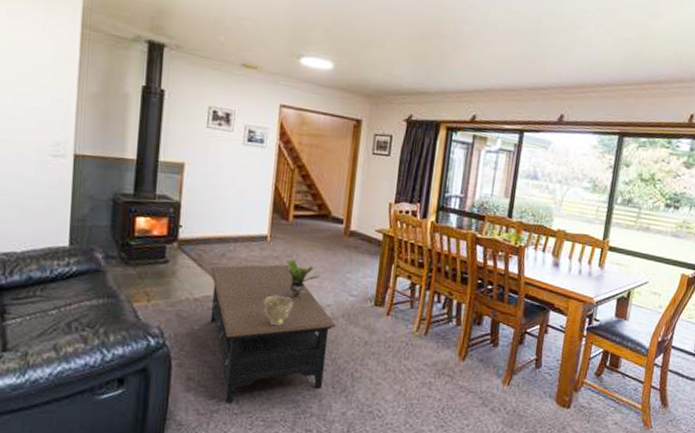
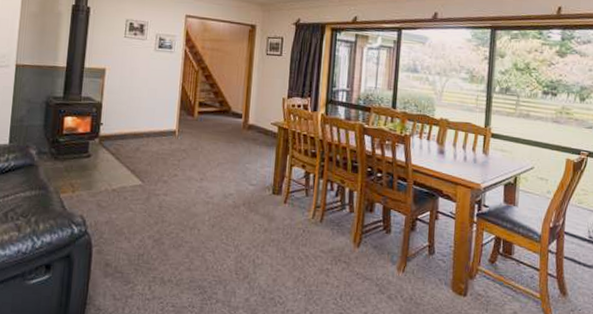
coffee table: present [210,264,336,404] -> none [126,156,238,290]
decorative bowl: present [264,295,293,326] -> none [173,185,198,215]
potted plant: present [286,259,321,298] -> none [192,152,223,188]

